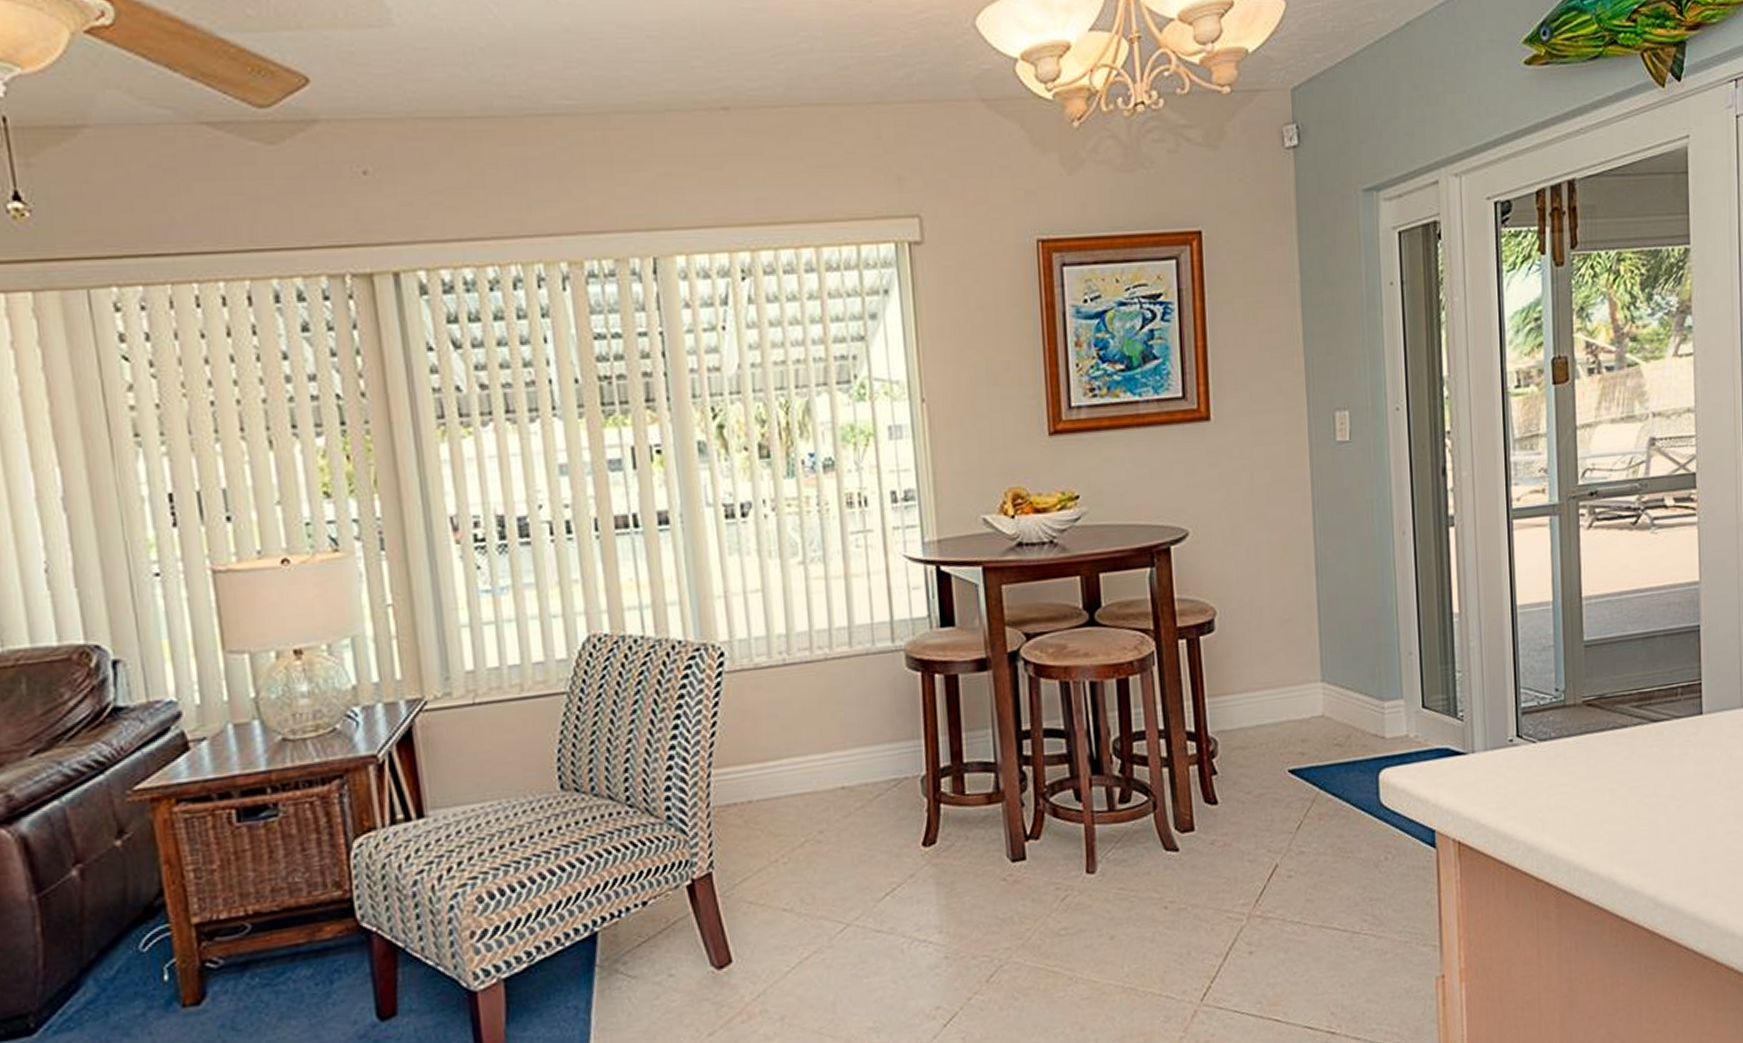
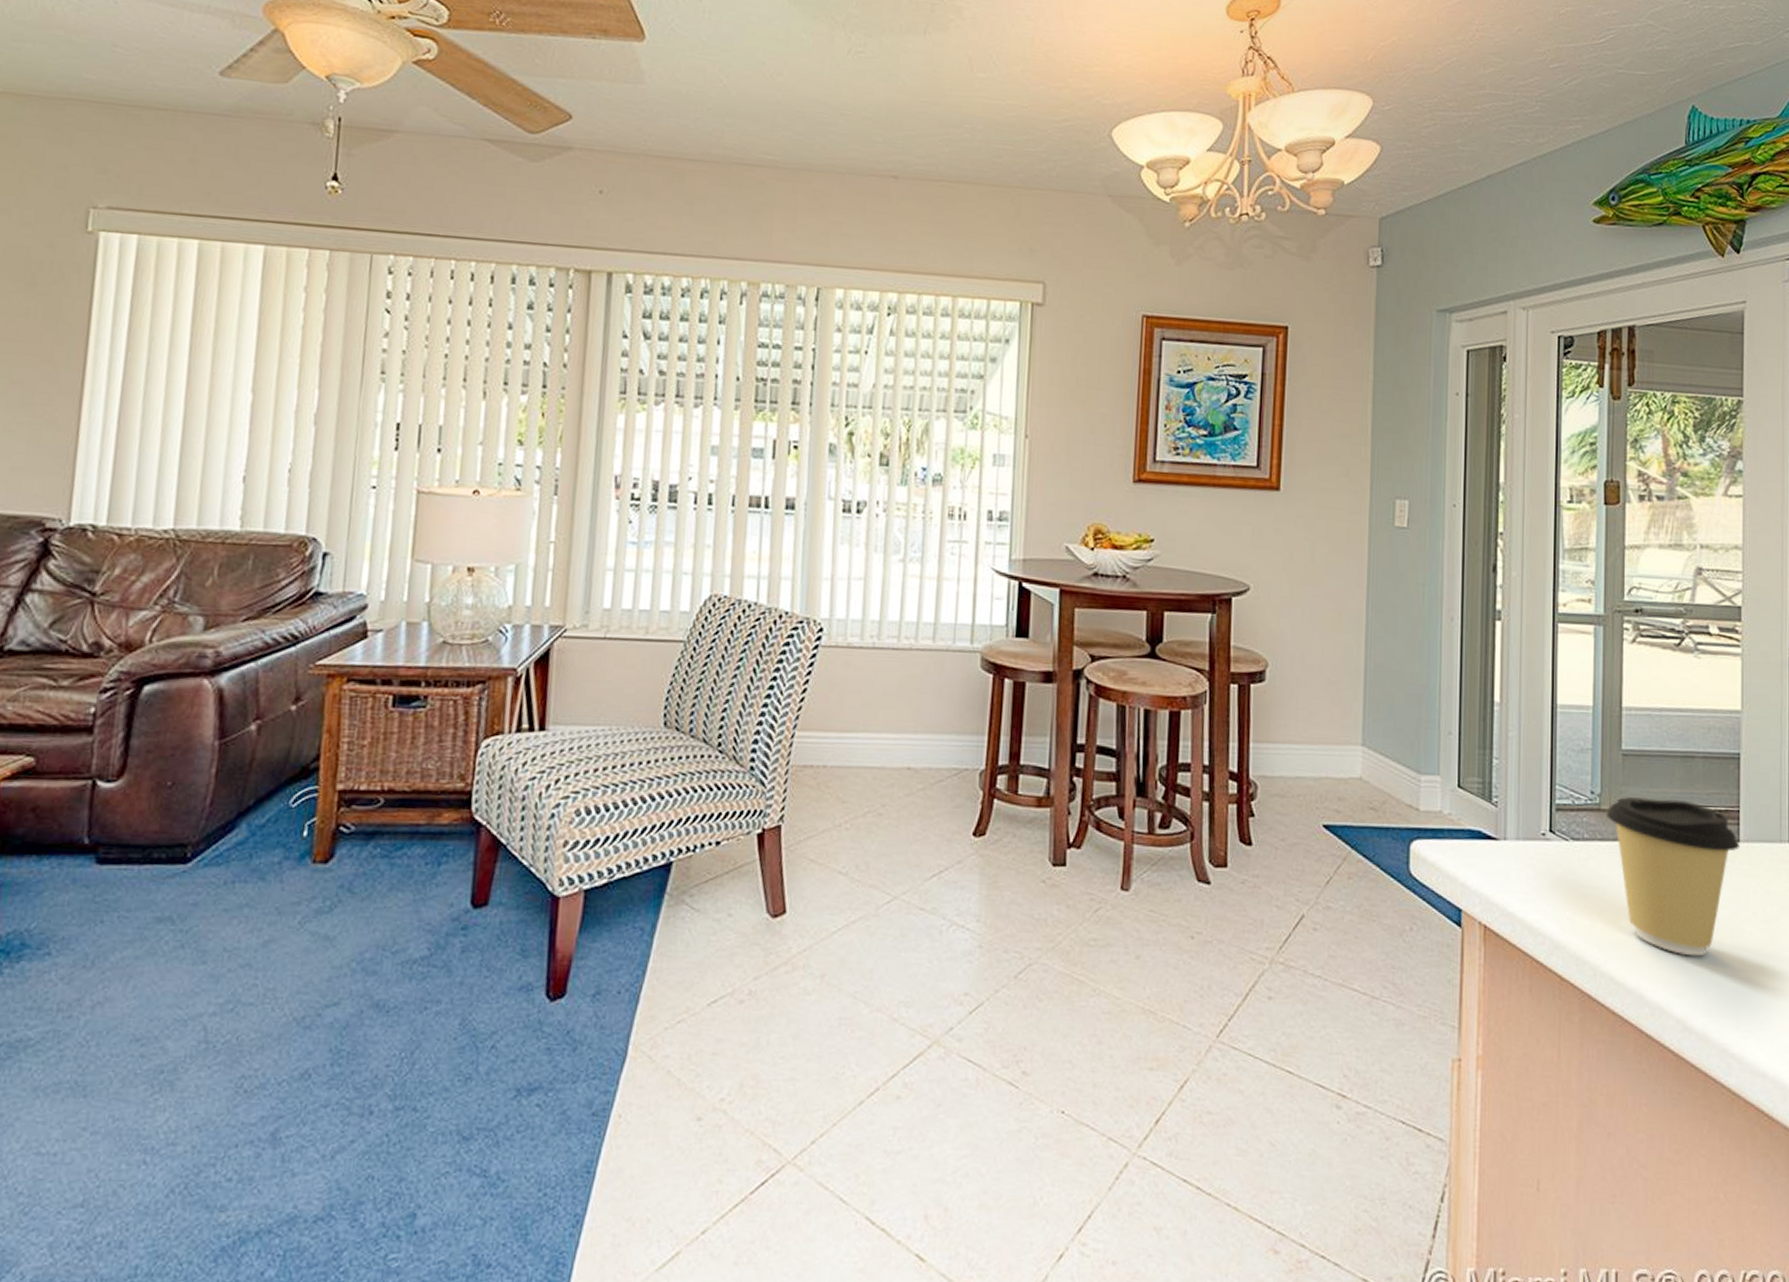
coffee cup: none [1572,681,1703,835] -> present [1606,797,1740,957]

